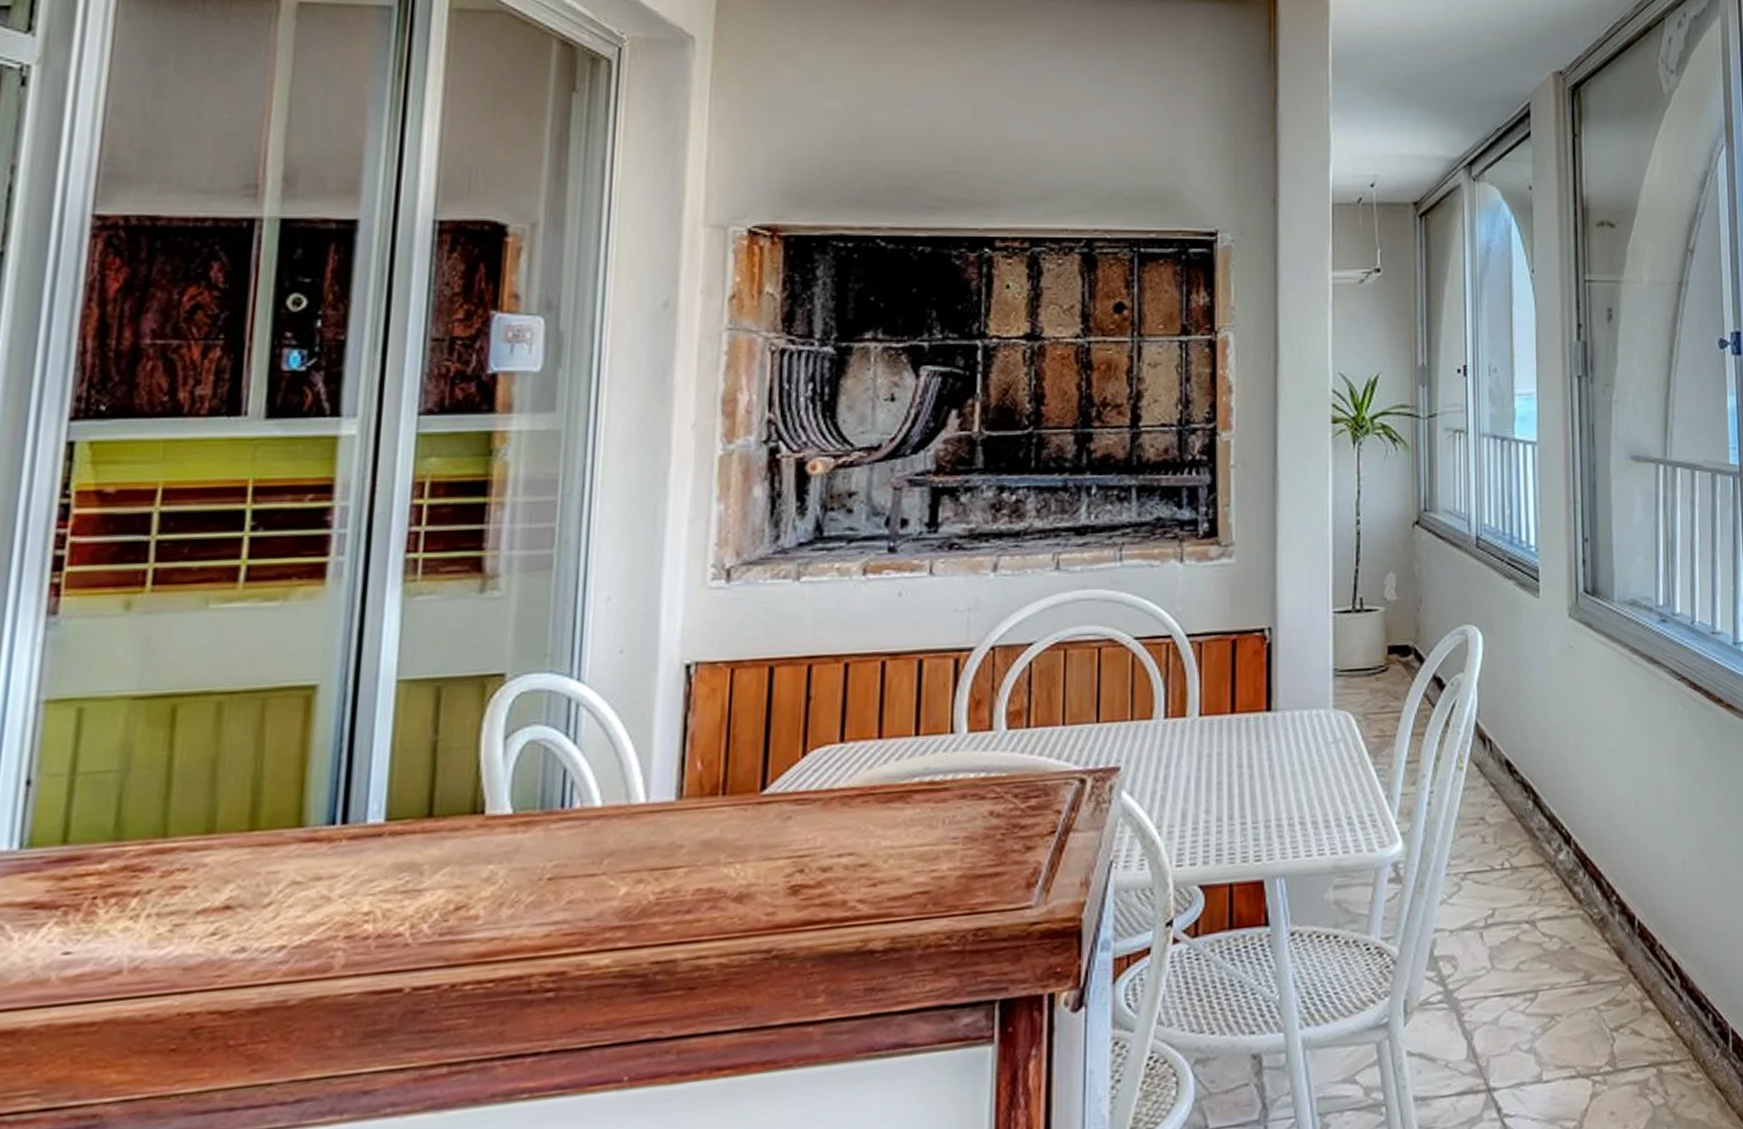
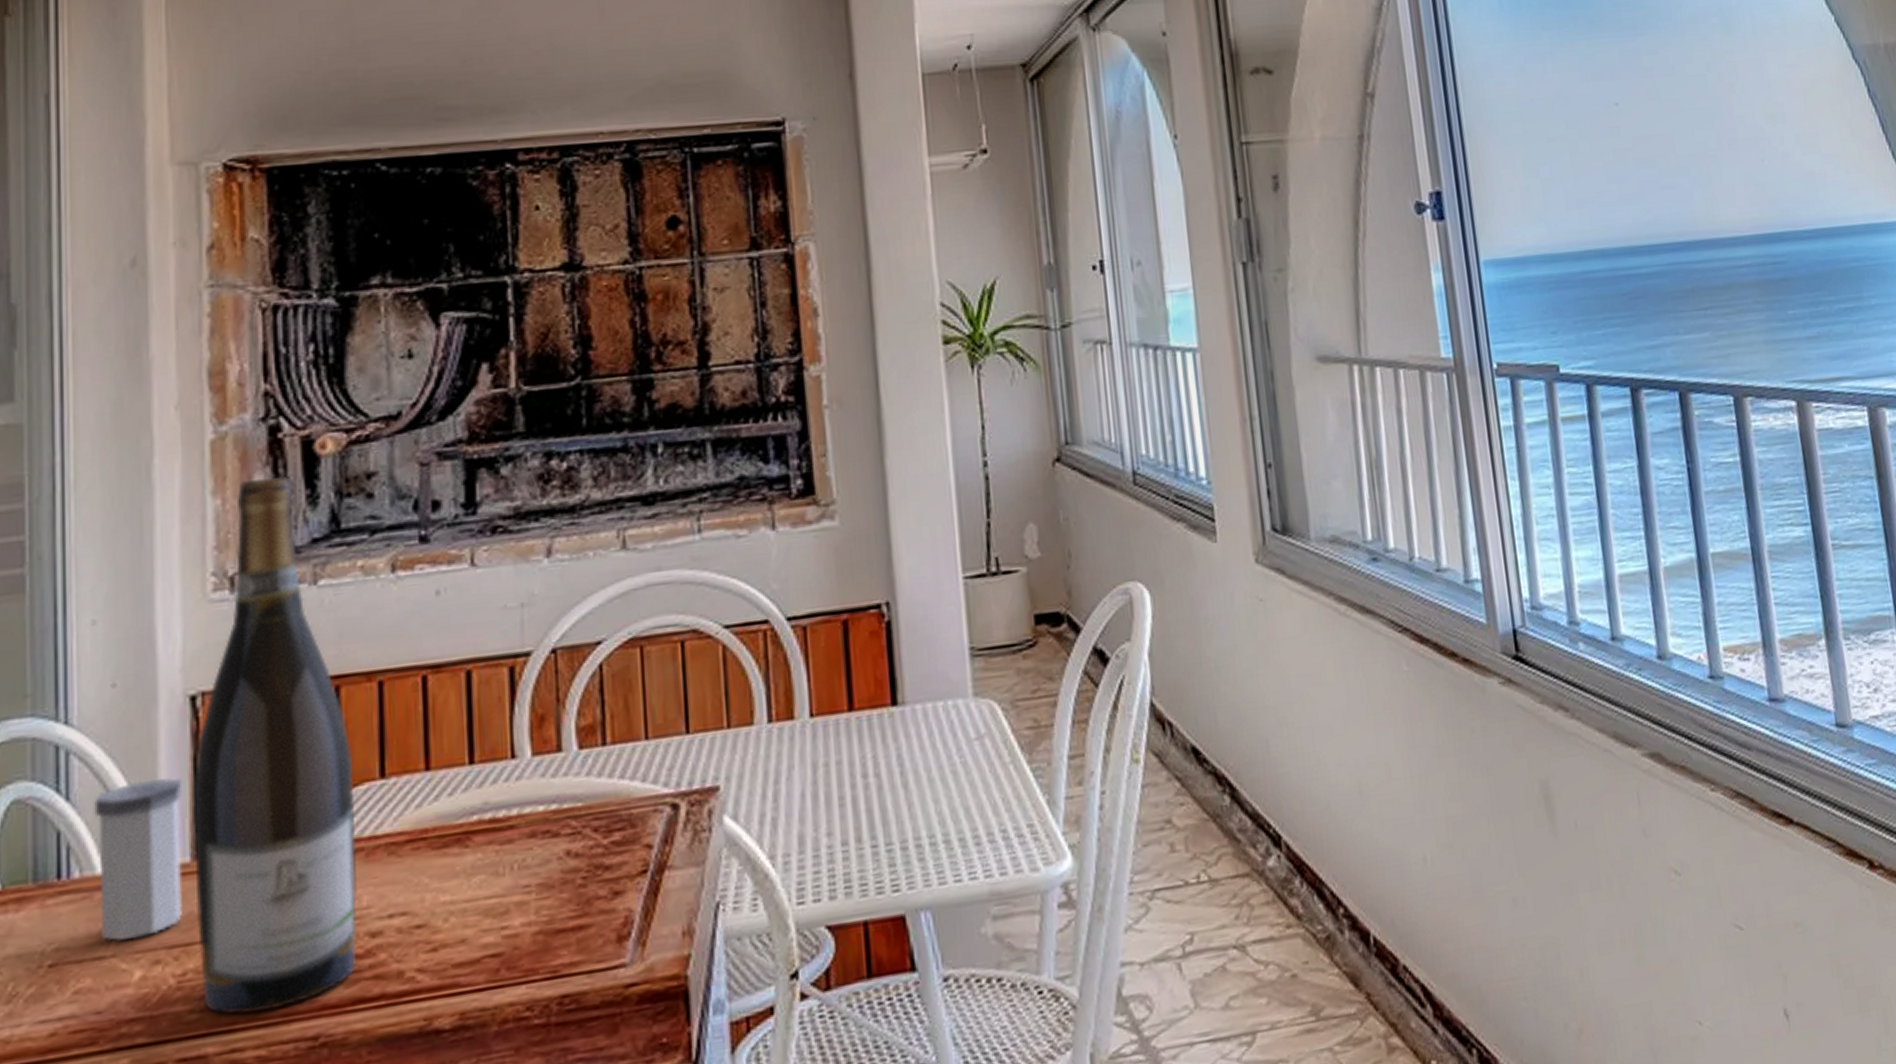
salt shaker: none [595,731,674,861] -> present [94,778,183,941]
wine bottle: none [676,491,818,928] -> present [192,477,358,1014]

